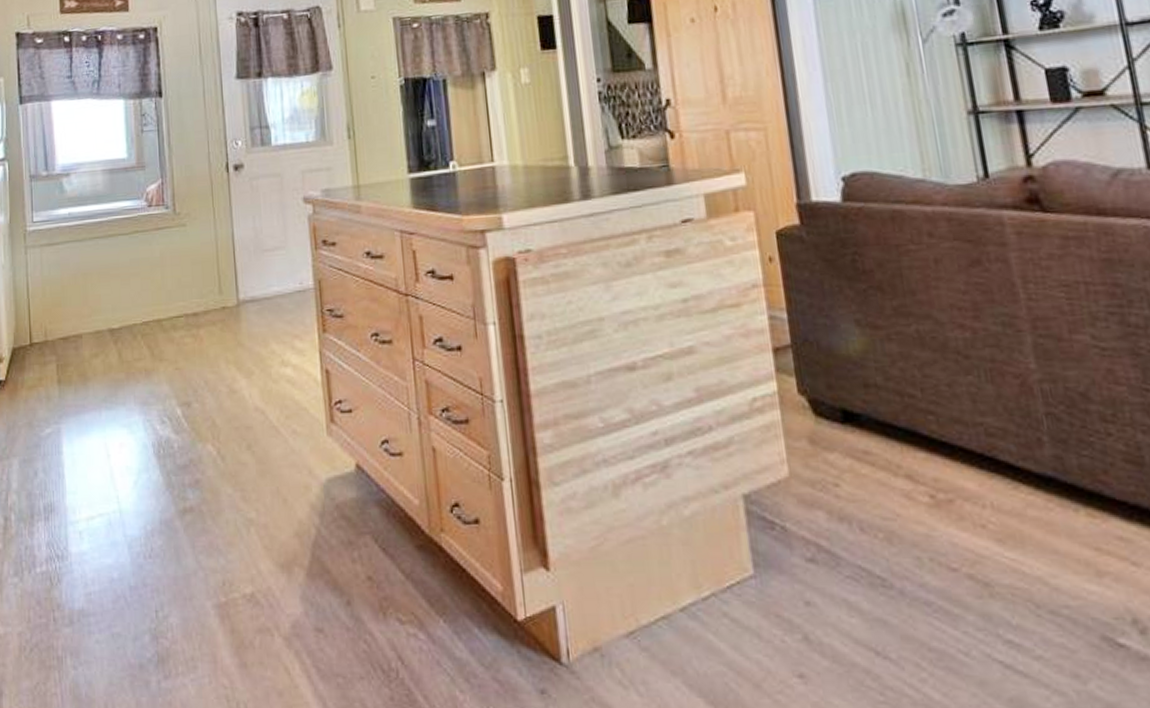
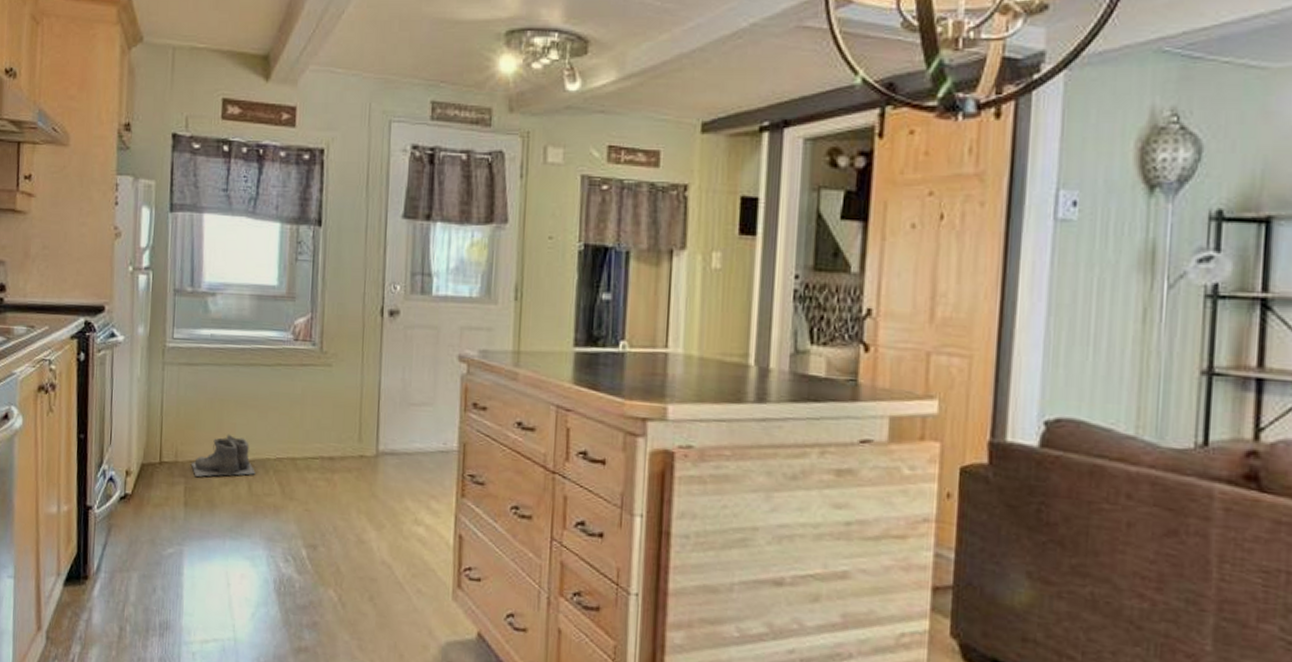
boots: none [61,306,124,352] -> present [192,434,256,477]

